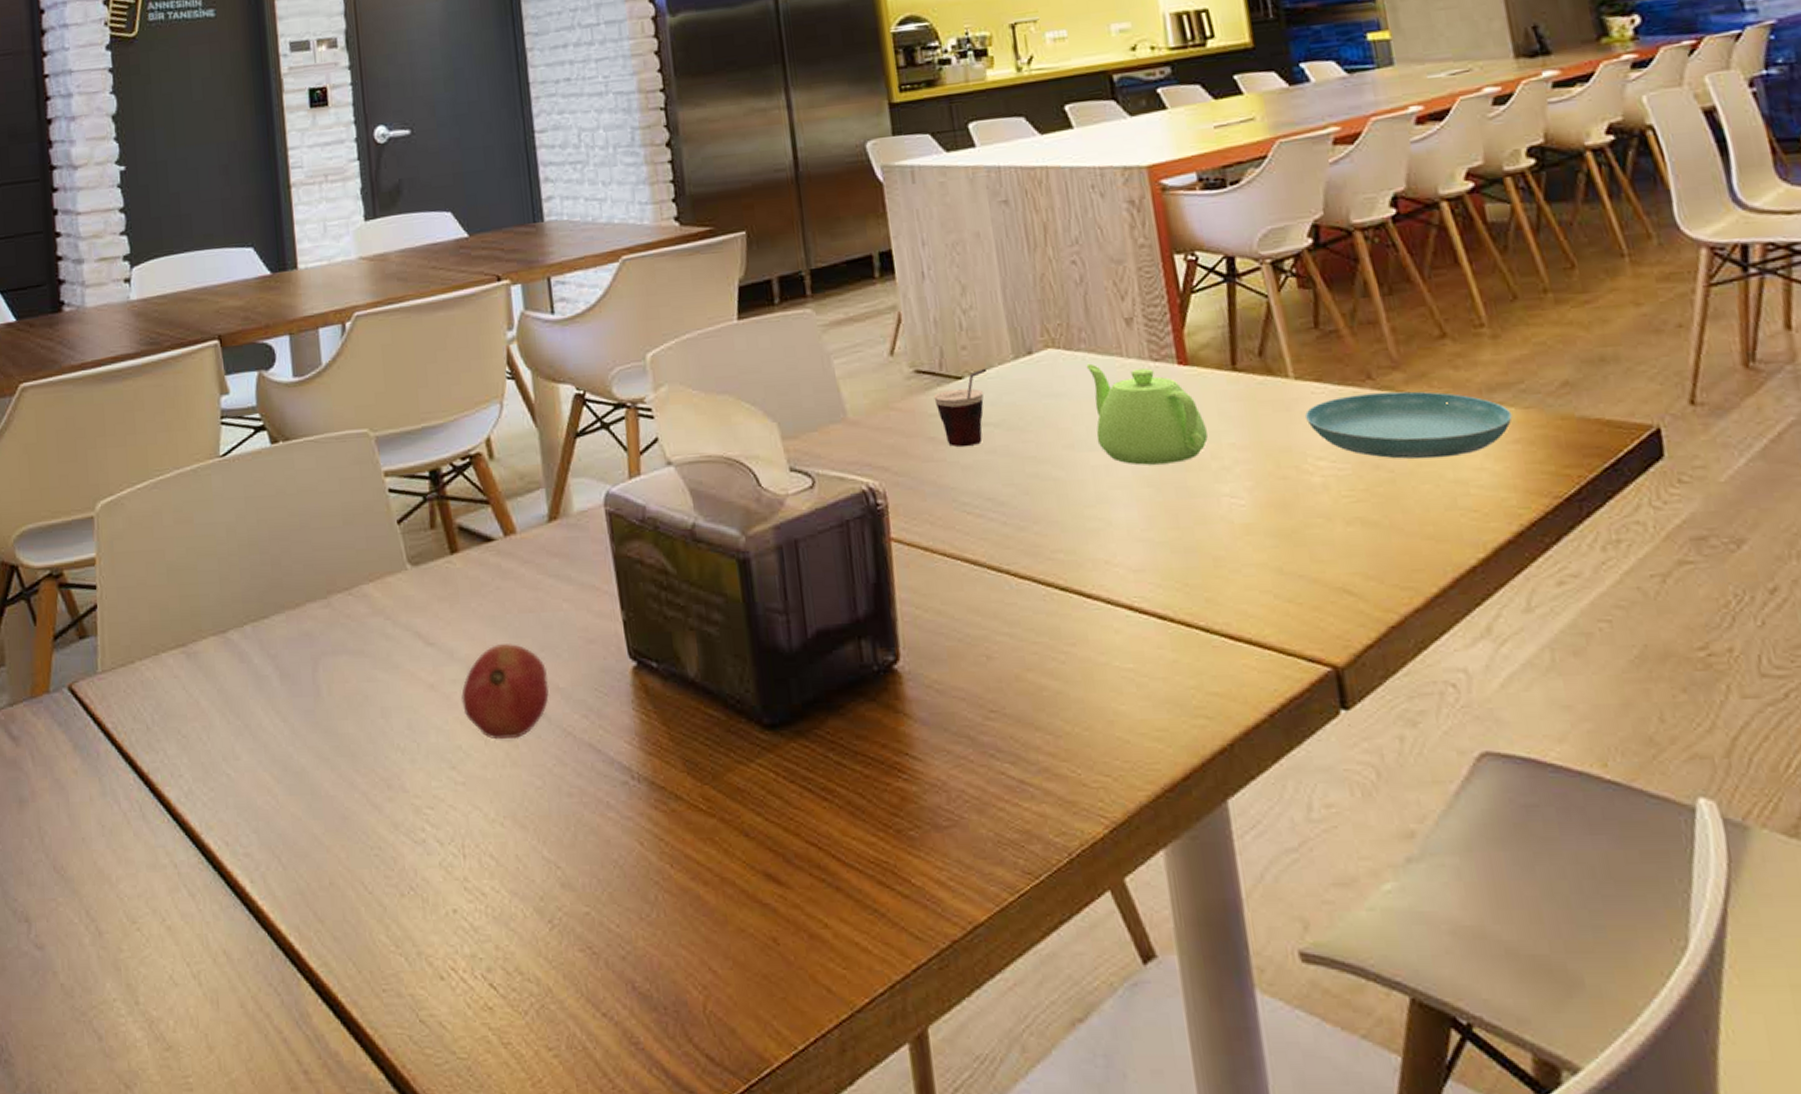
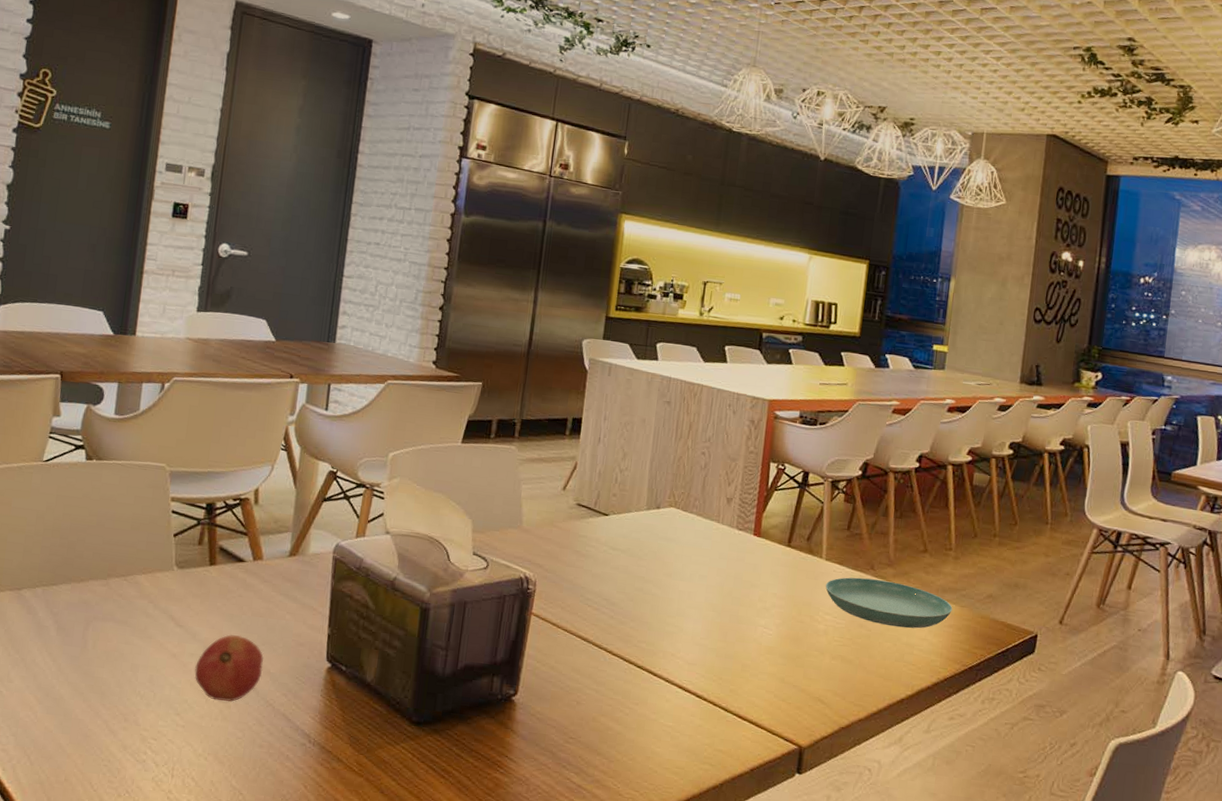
cup: present [933,368,986,448] -> none [585,511,626,562]
teapot: present [1086,363,1208,465] -> none [687,523,761,599]

